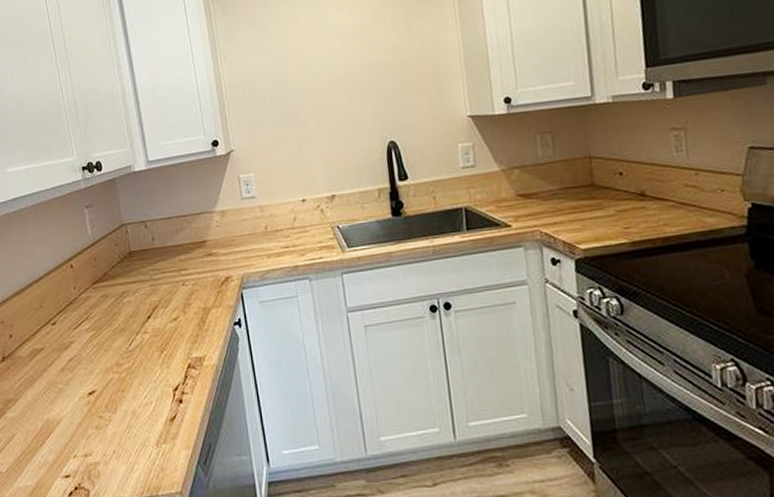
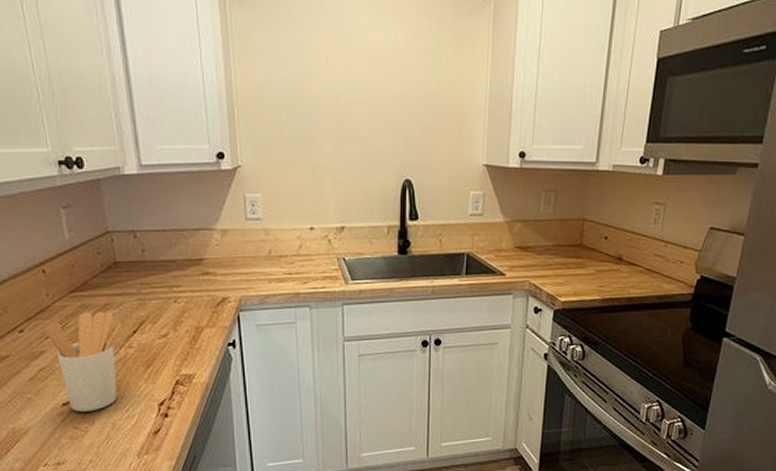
utensil holder: none [74,299,138,401] -> present [46,311,122,412]

